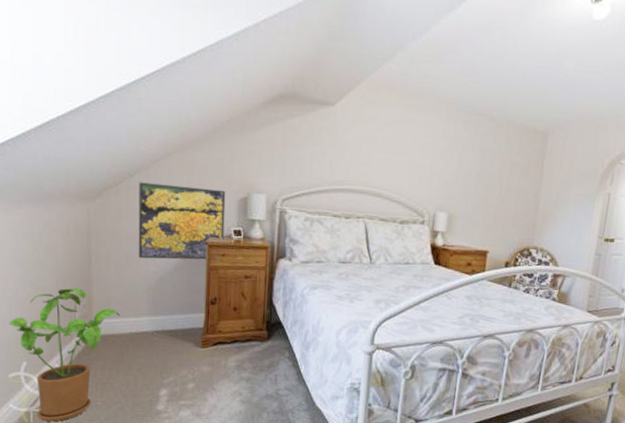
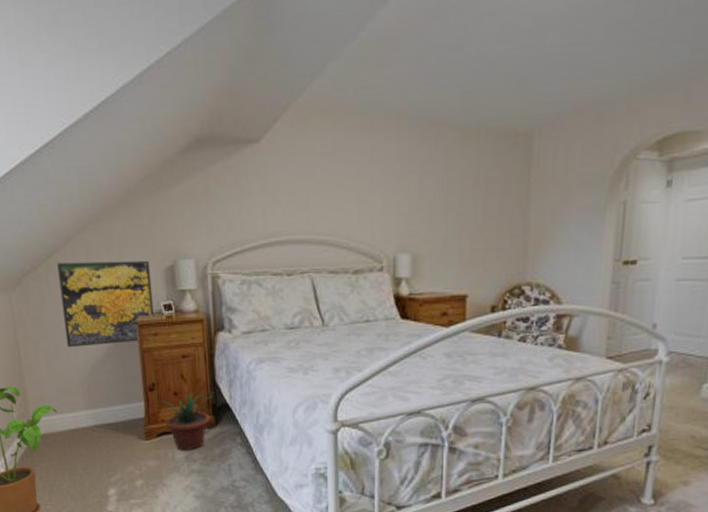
potted plant: none [215,309,268,361] -> present [155,393,213,451]

